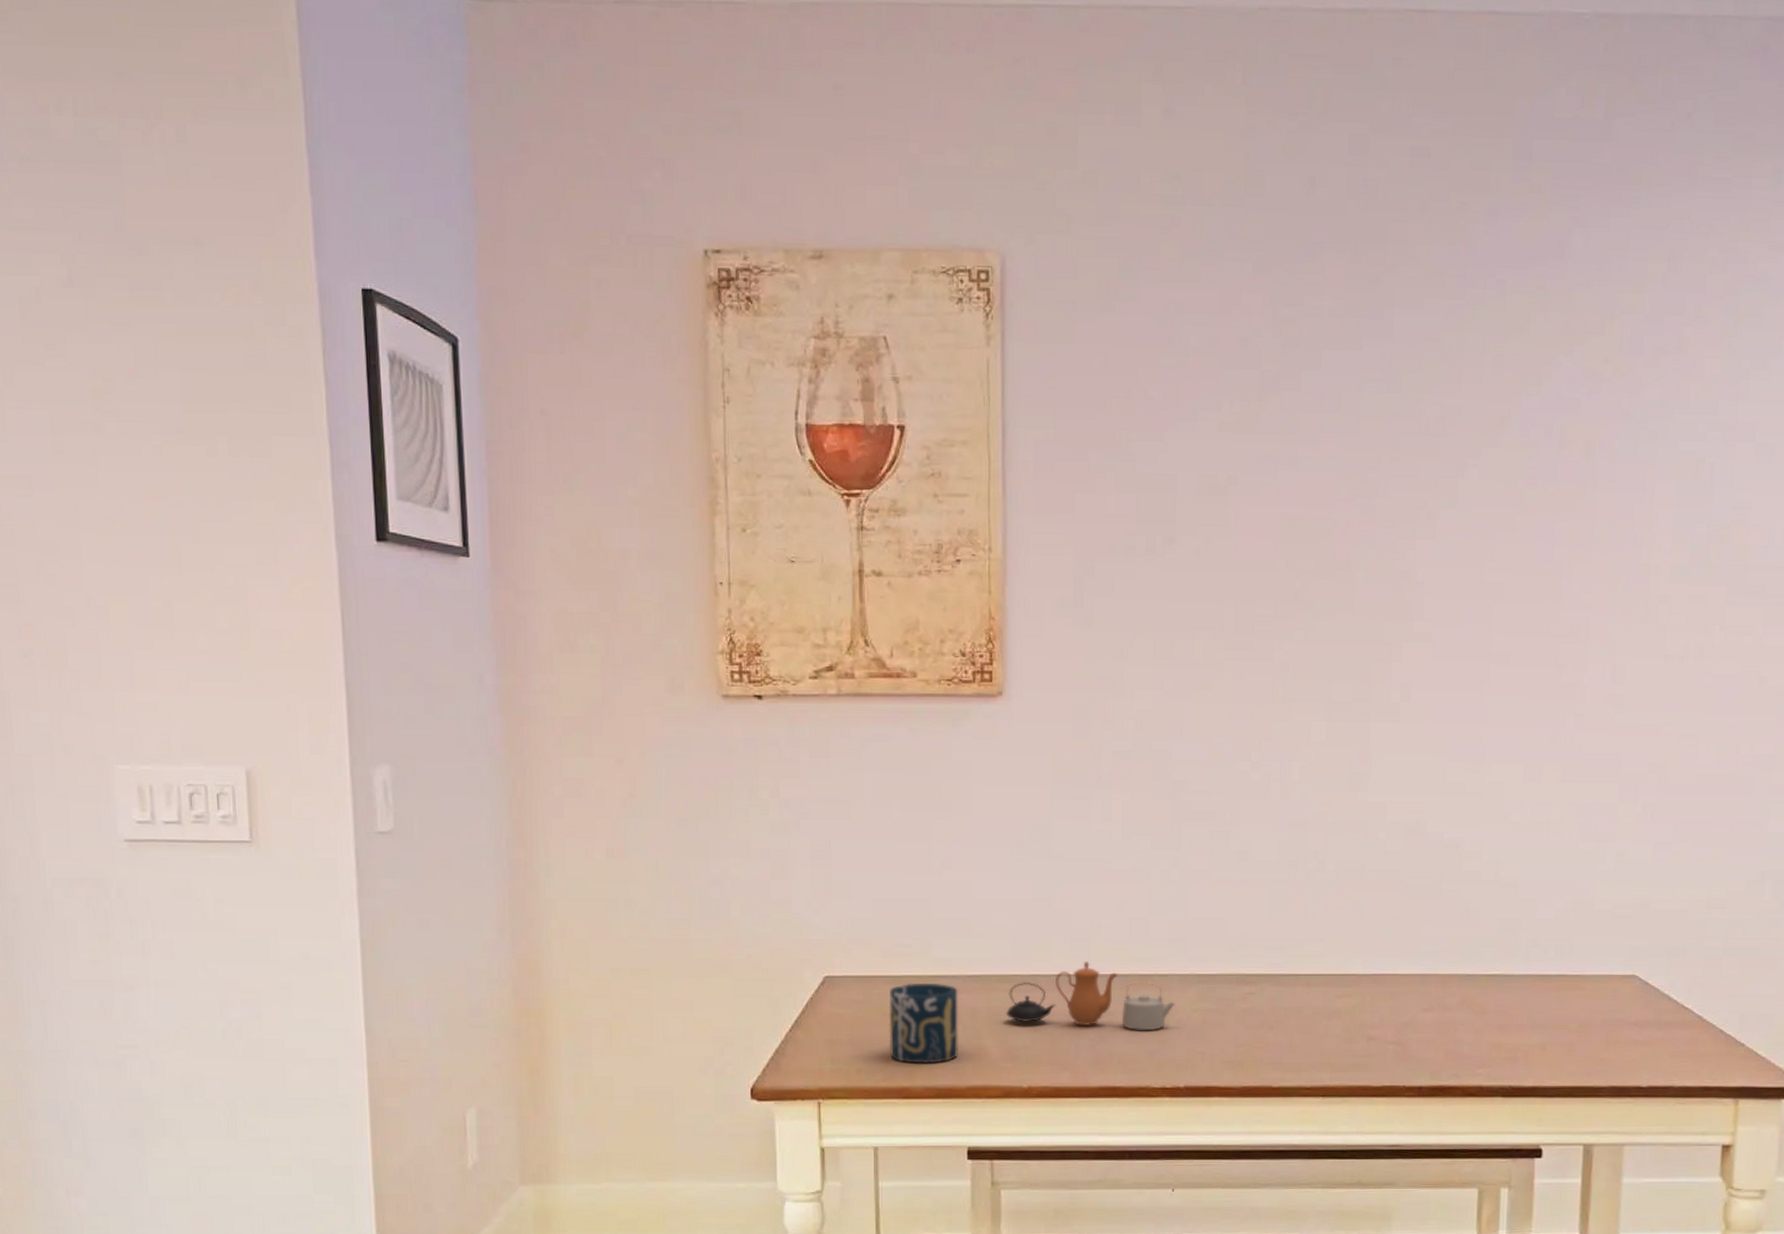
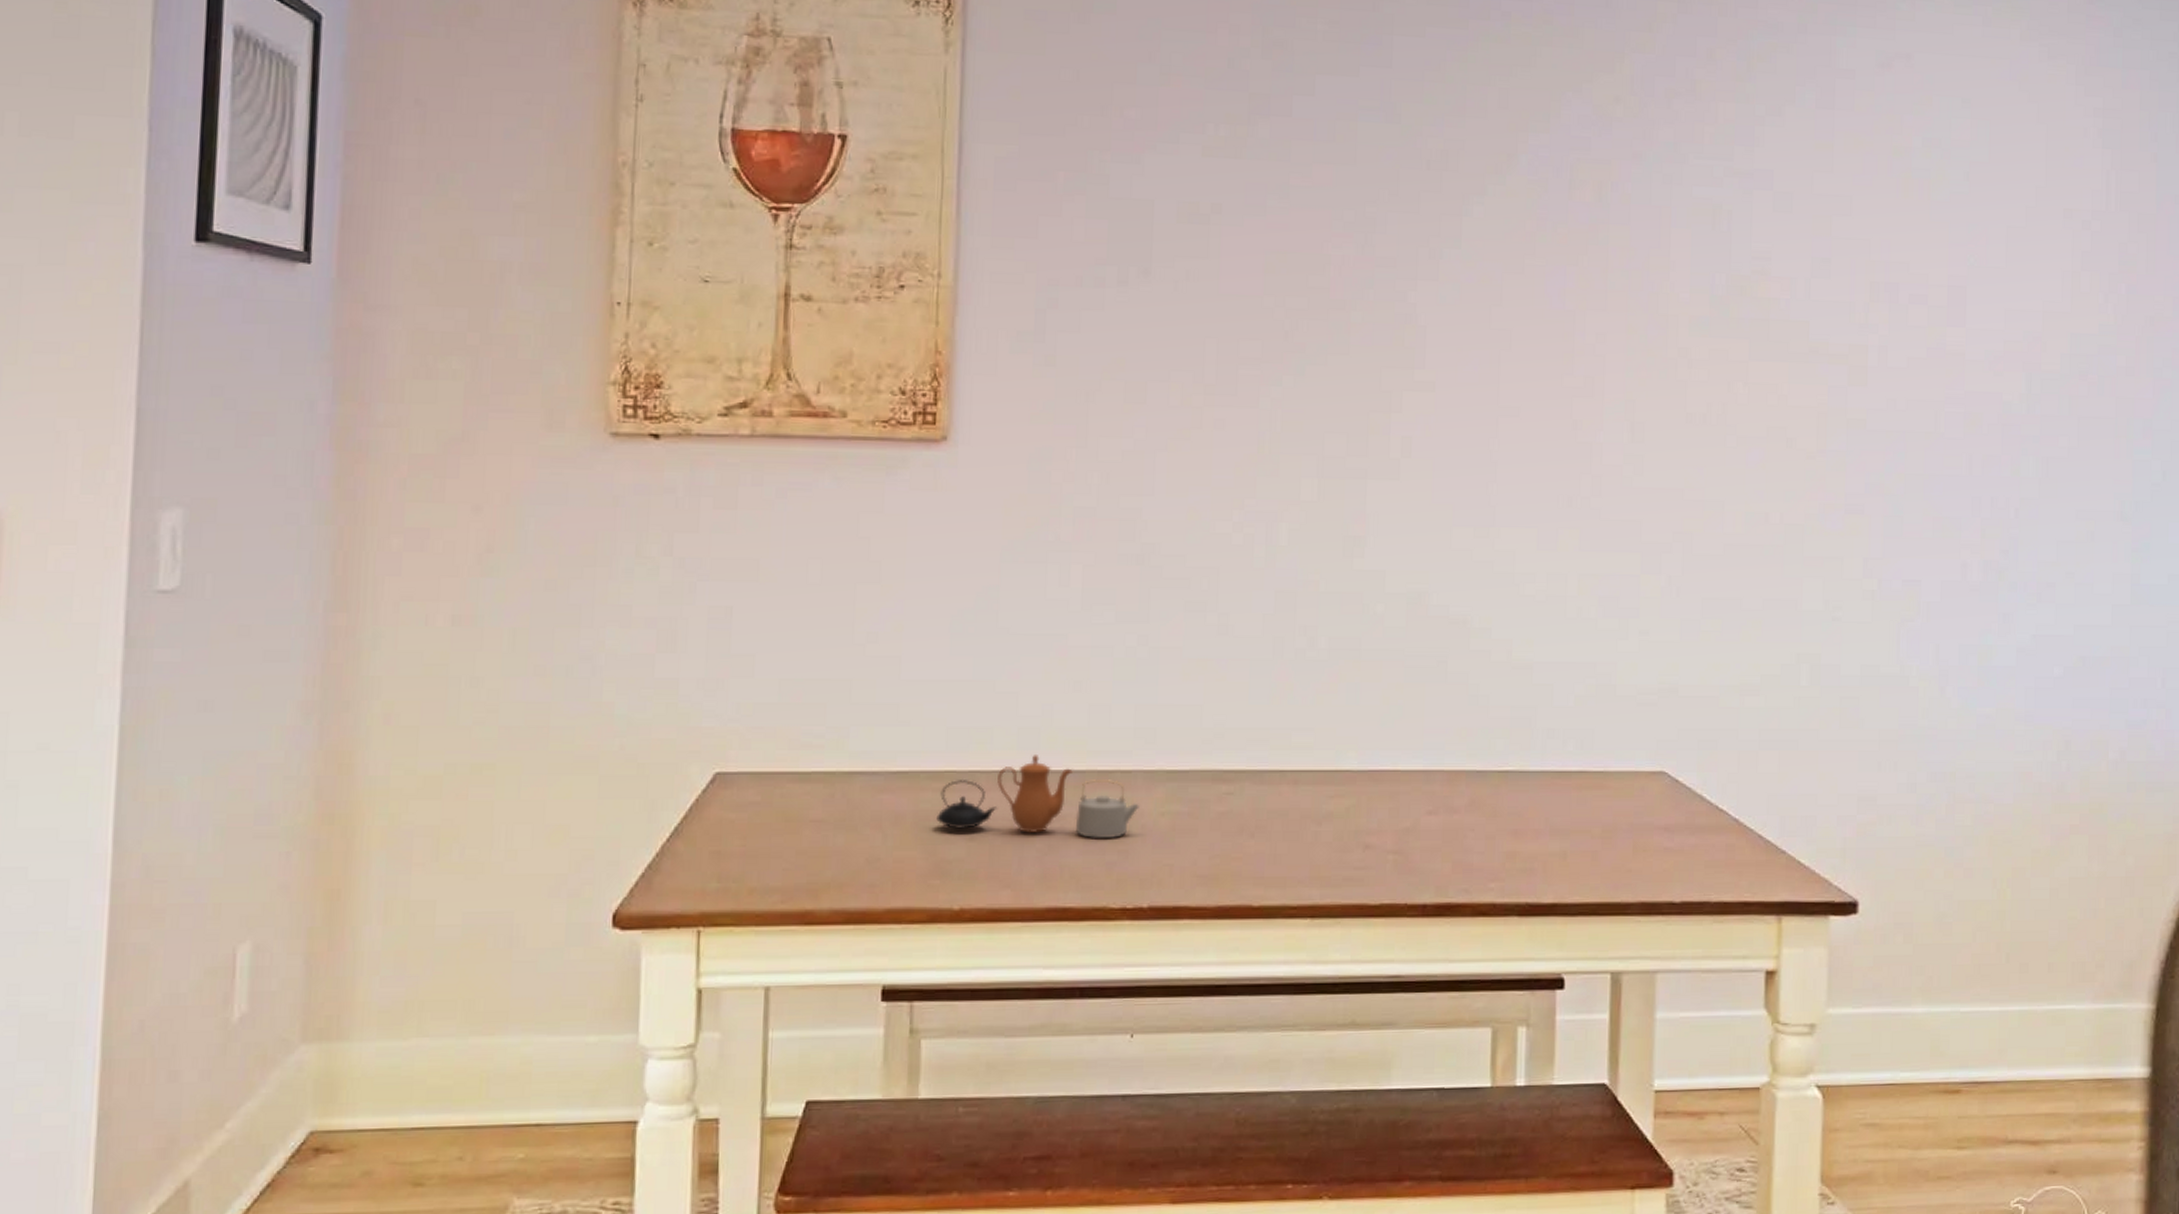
cup: present [889,983,958,1064] -> none [791,780,879,881]

